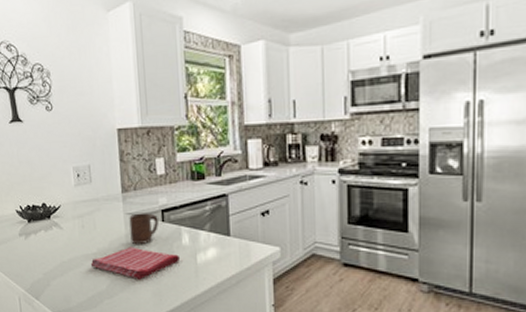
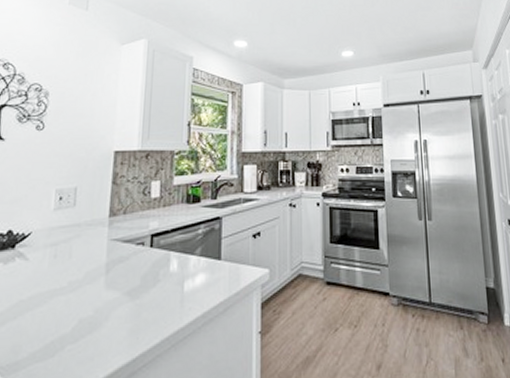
dish towel: present [90,247,181,280] -> none [56,277,166,316]
cup: present [129,213,158,244] -> none [111,238,146,274]

